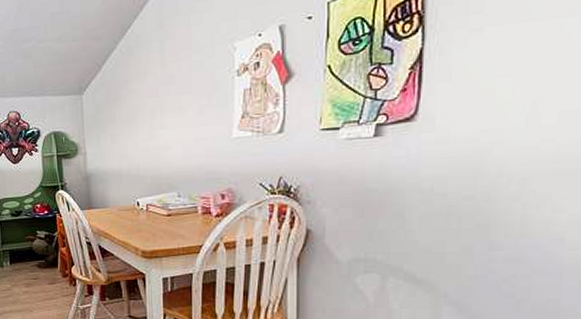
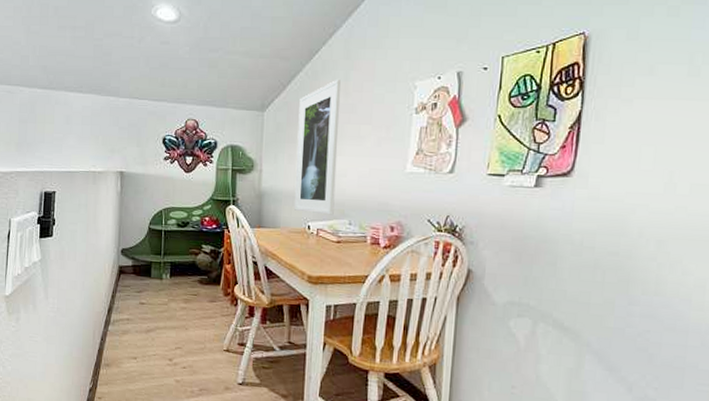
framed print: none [116,51,162,190] -> present [294,79,341,215]

